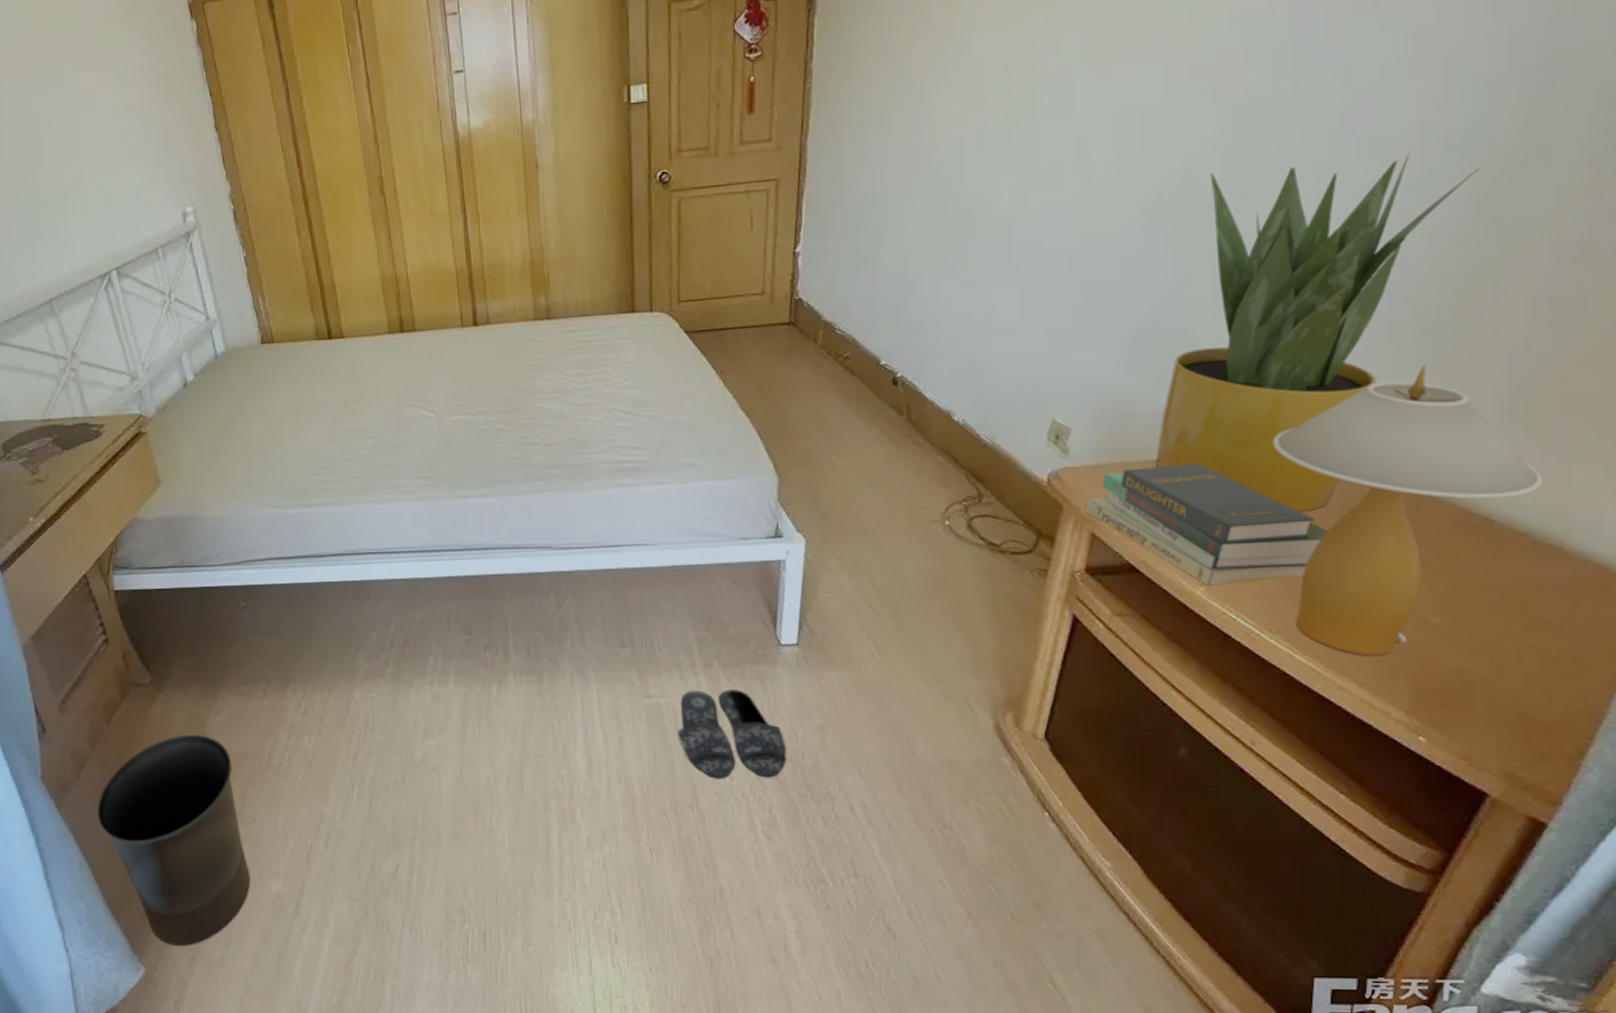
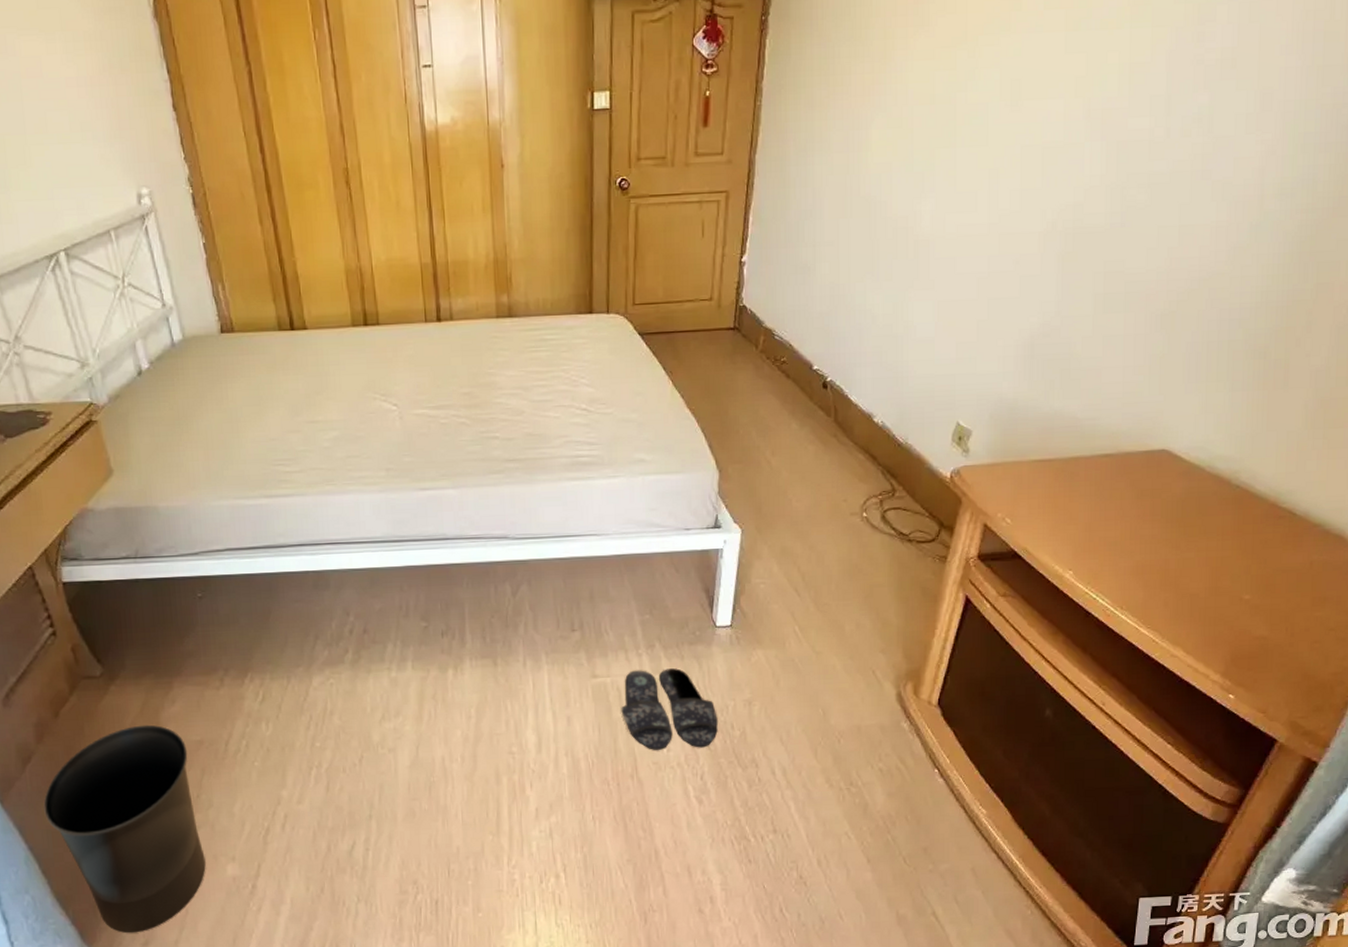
books: present [1085,463,1328,586] -> none [980,463,1171,570]
planter: present [1155,152,1479,513] -> none [1038,196,1303,507]
table lamp: present [1273,365,1544,656] -> none [1133,381,1334,628]

